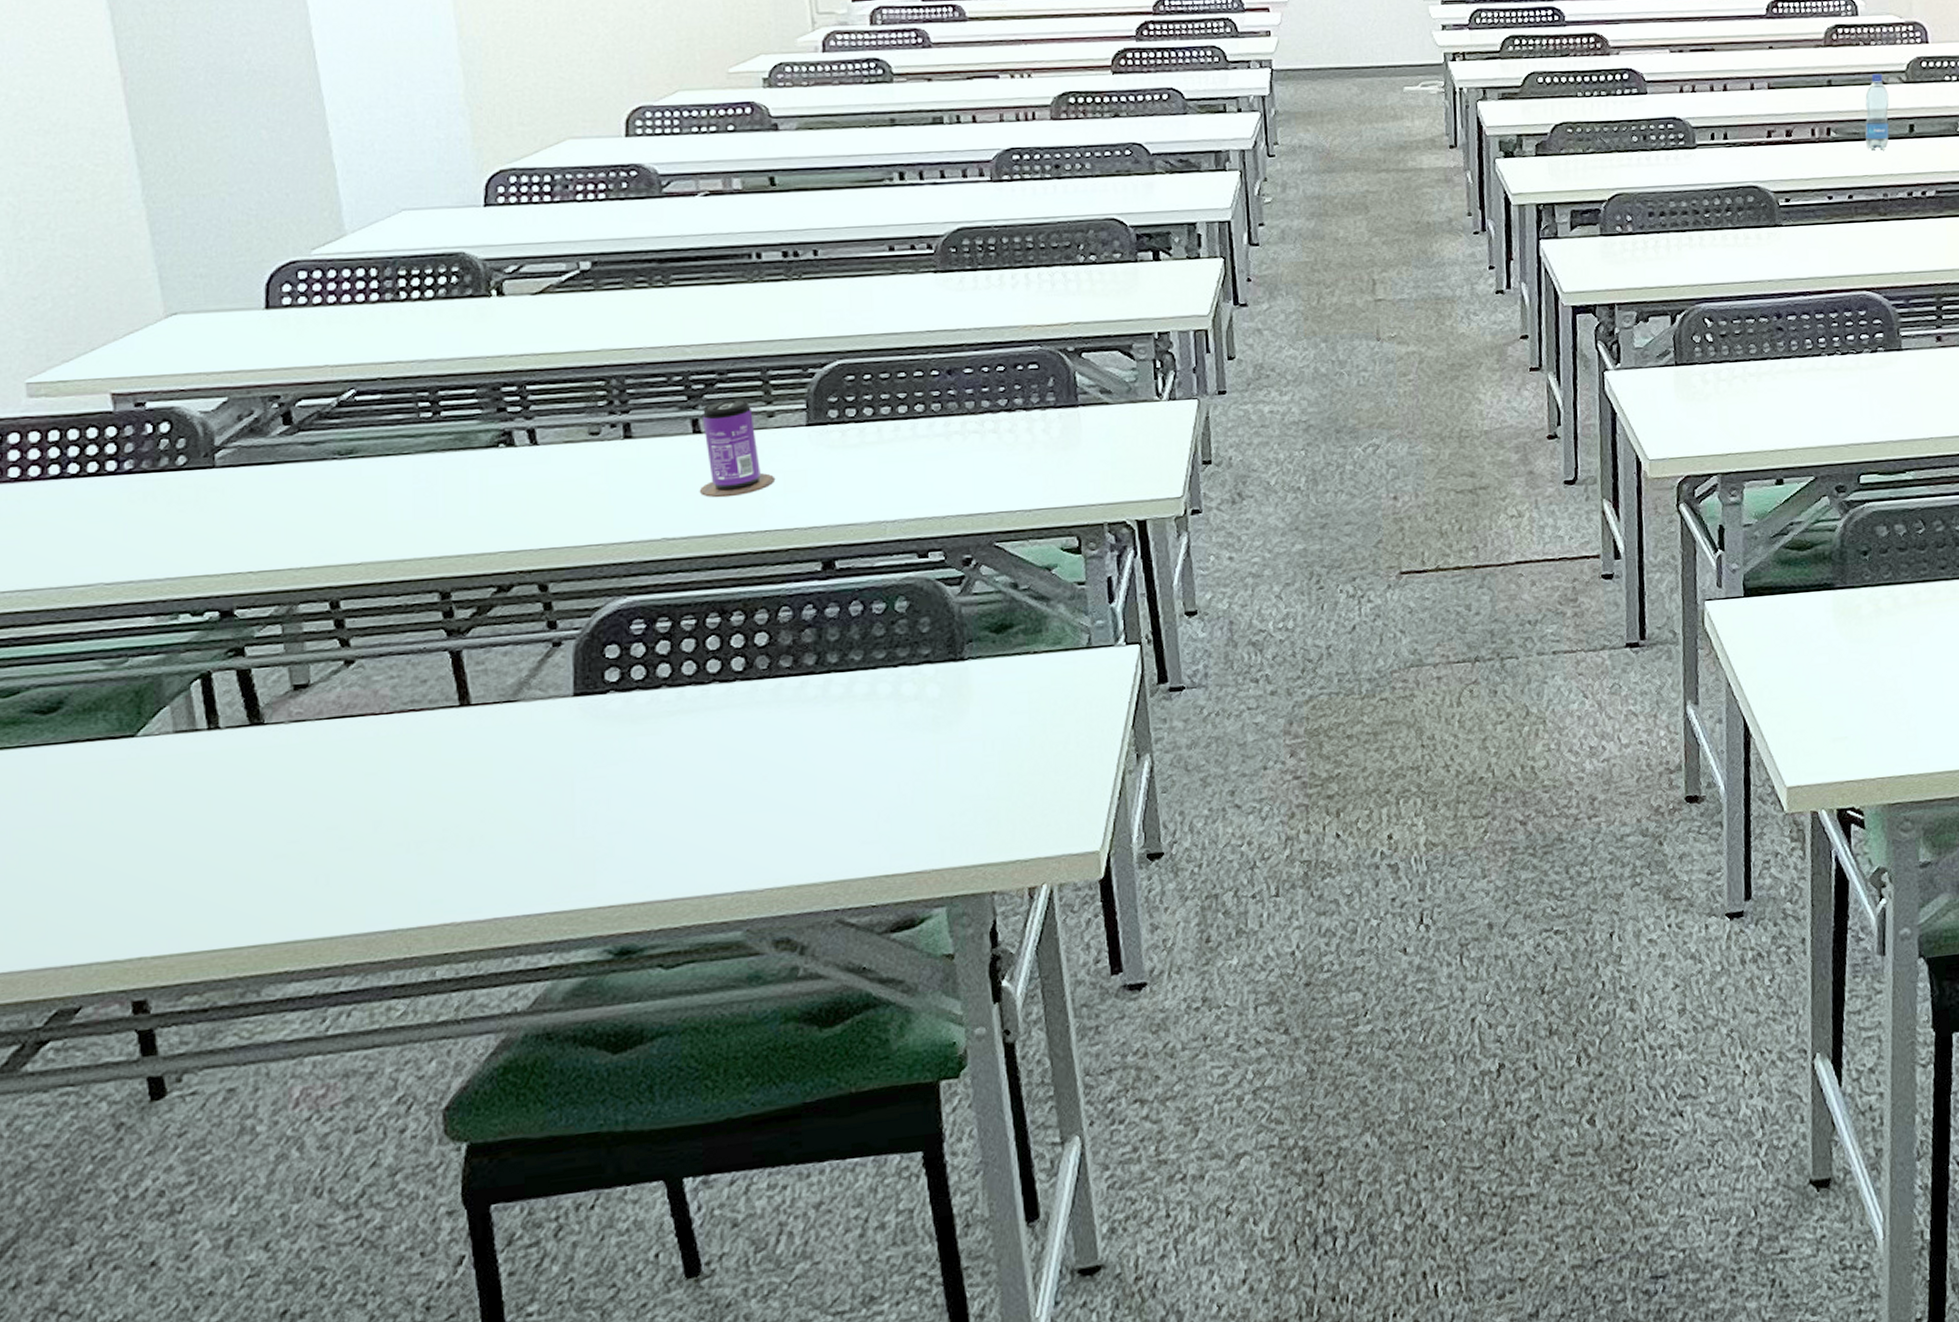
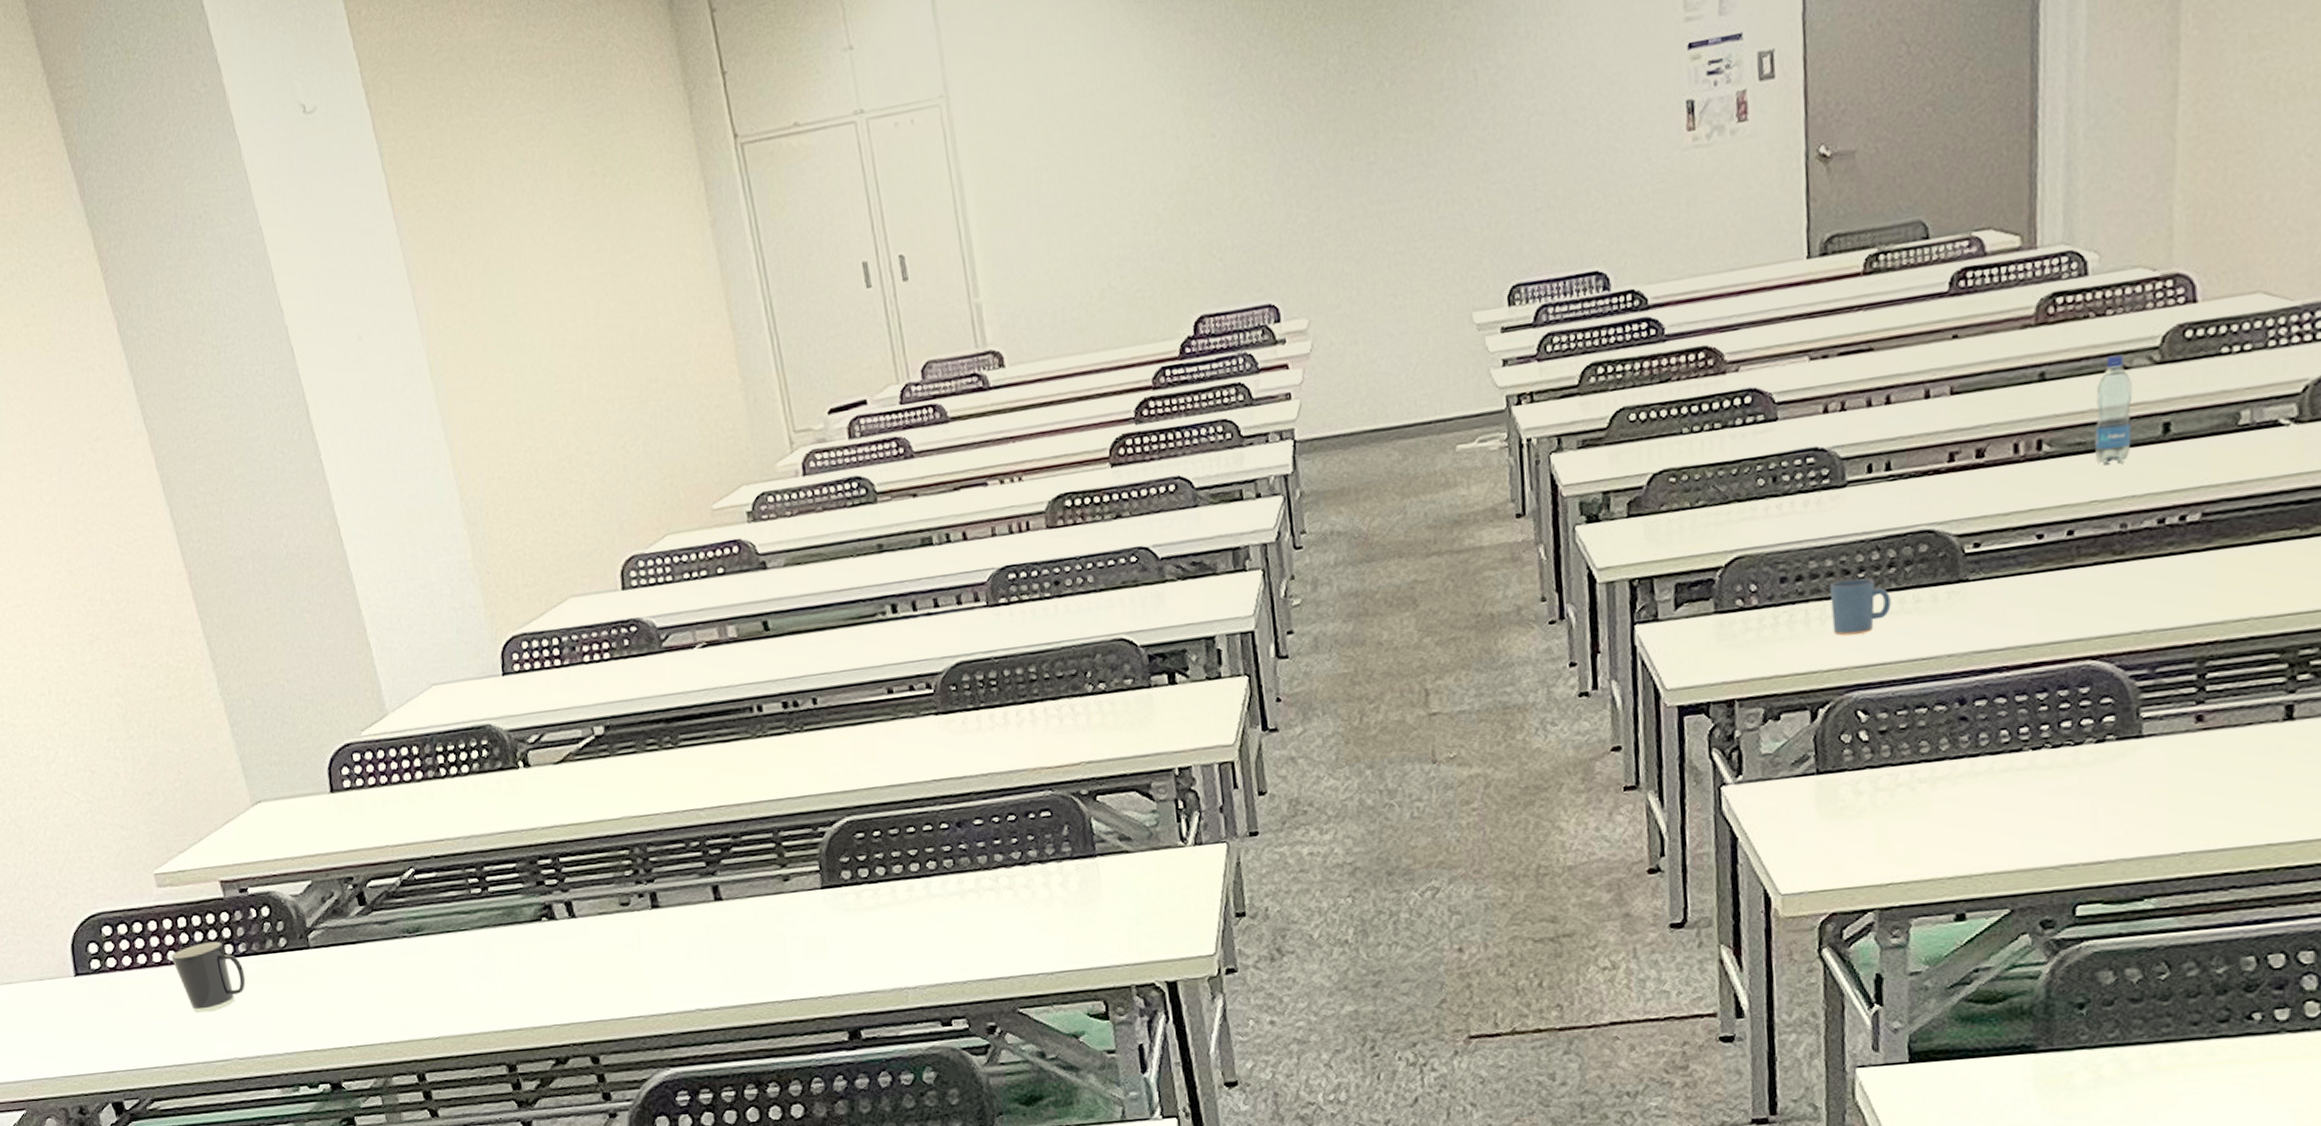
mug: none [33,457,128,534] -> present [171,941,246,1013]
beverage can: present [699,399,776,498] -> none [721,863,797,967]
mug: none [1685,217,1728,260] -> present [1830,578,1891,636]

